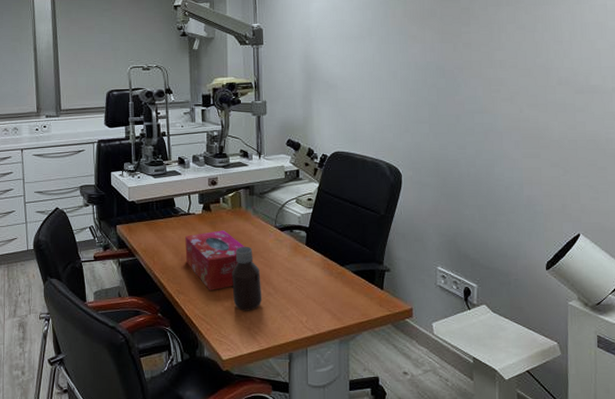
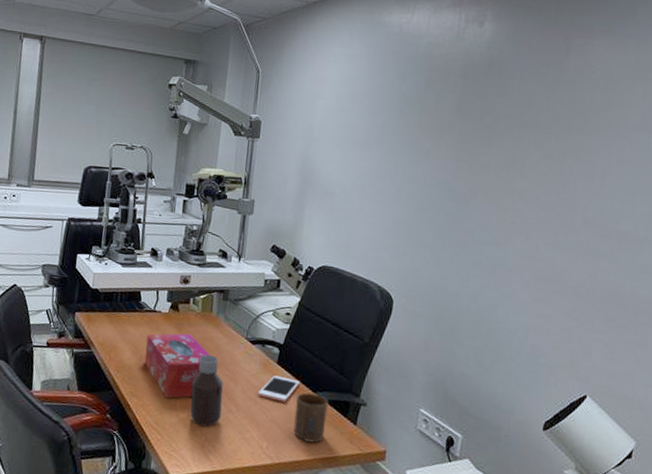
cell phone: none [292,256,328,279] -> present [258,375,300,402]
cup: none [327,267,356,311] -> present [293,392,328,443]

